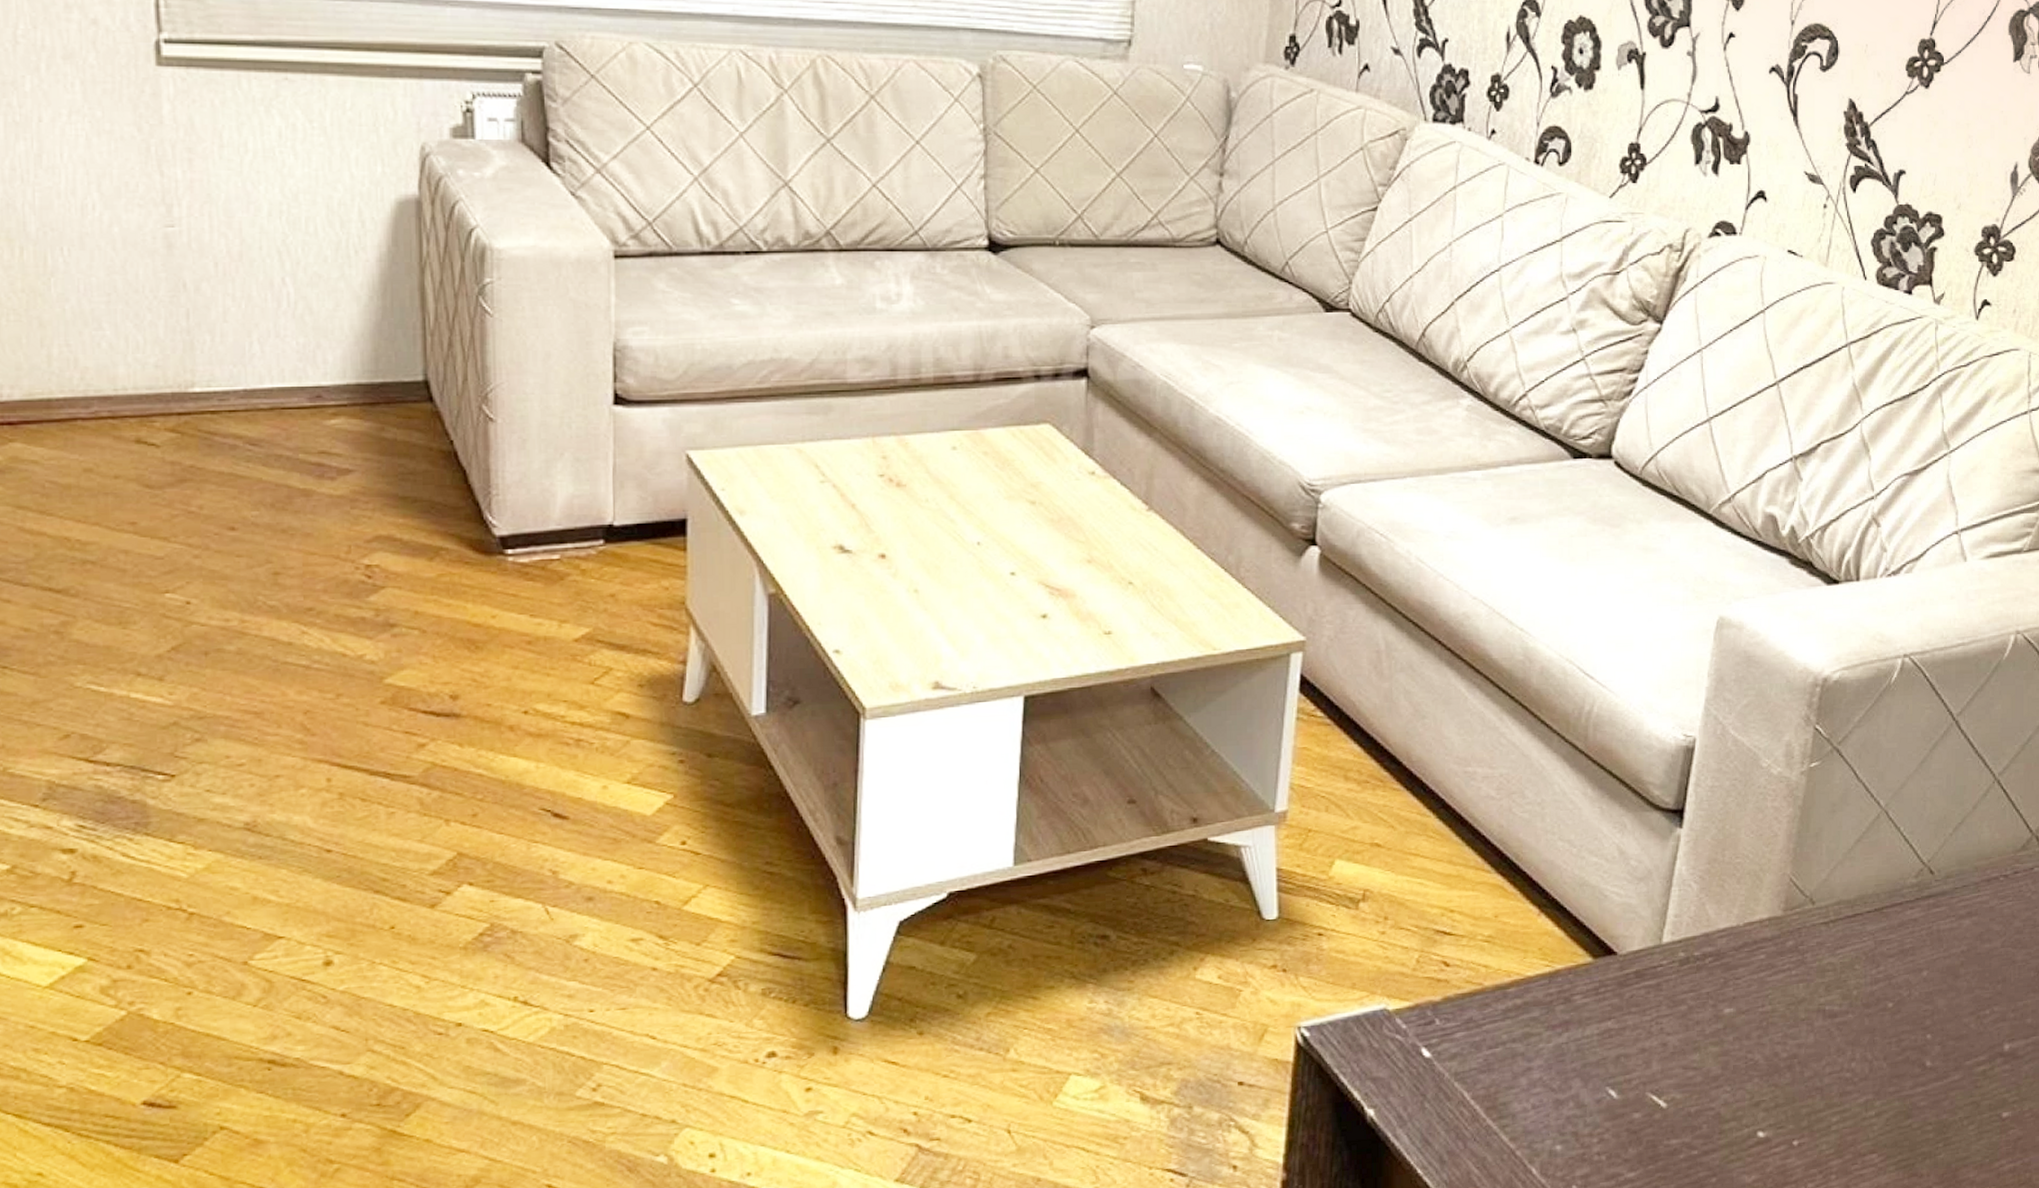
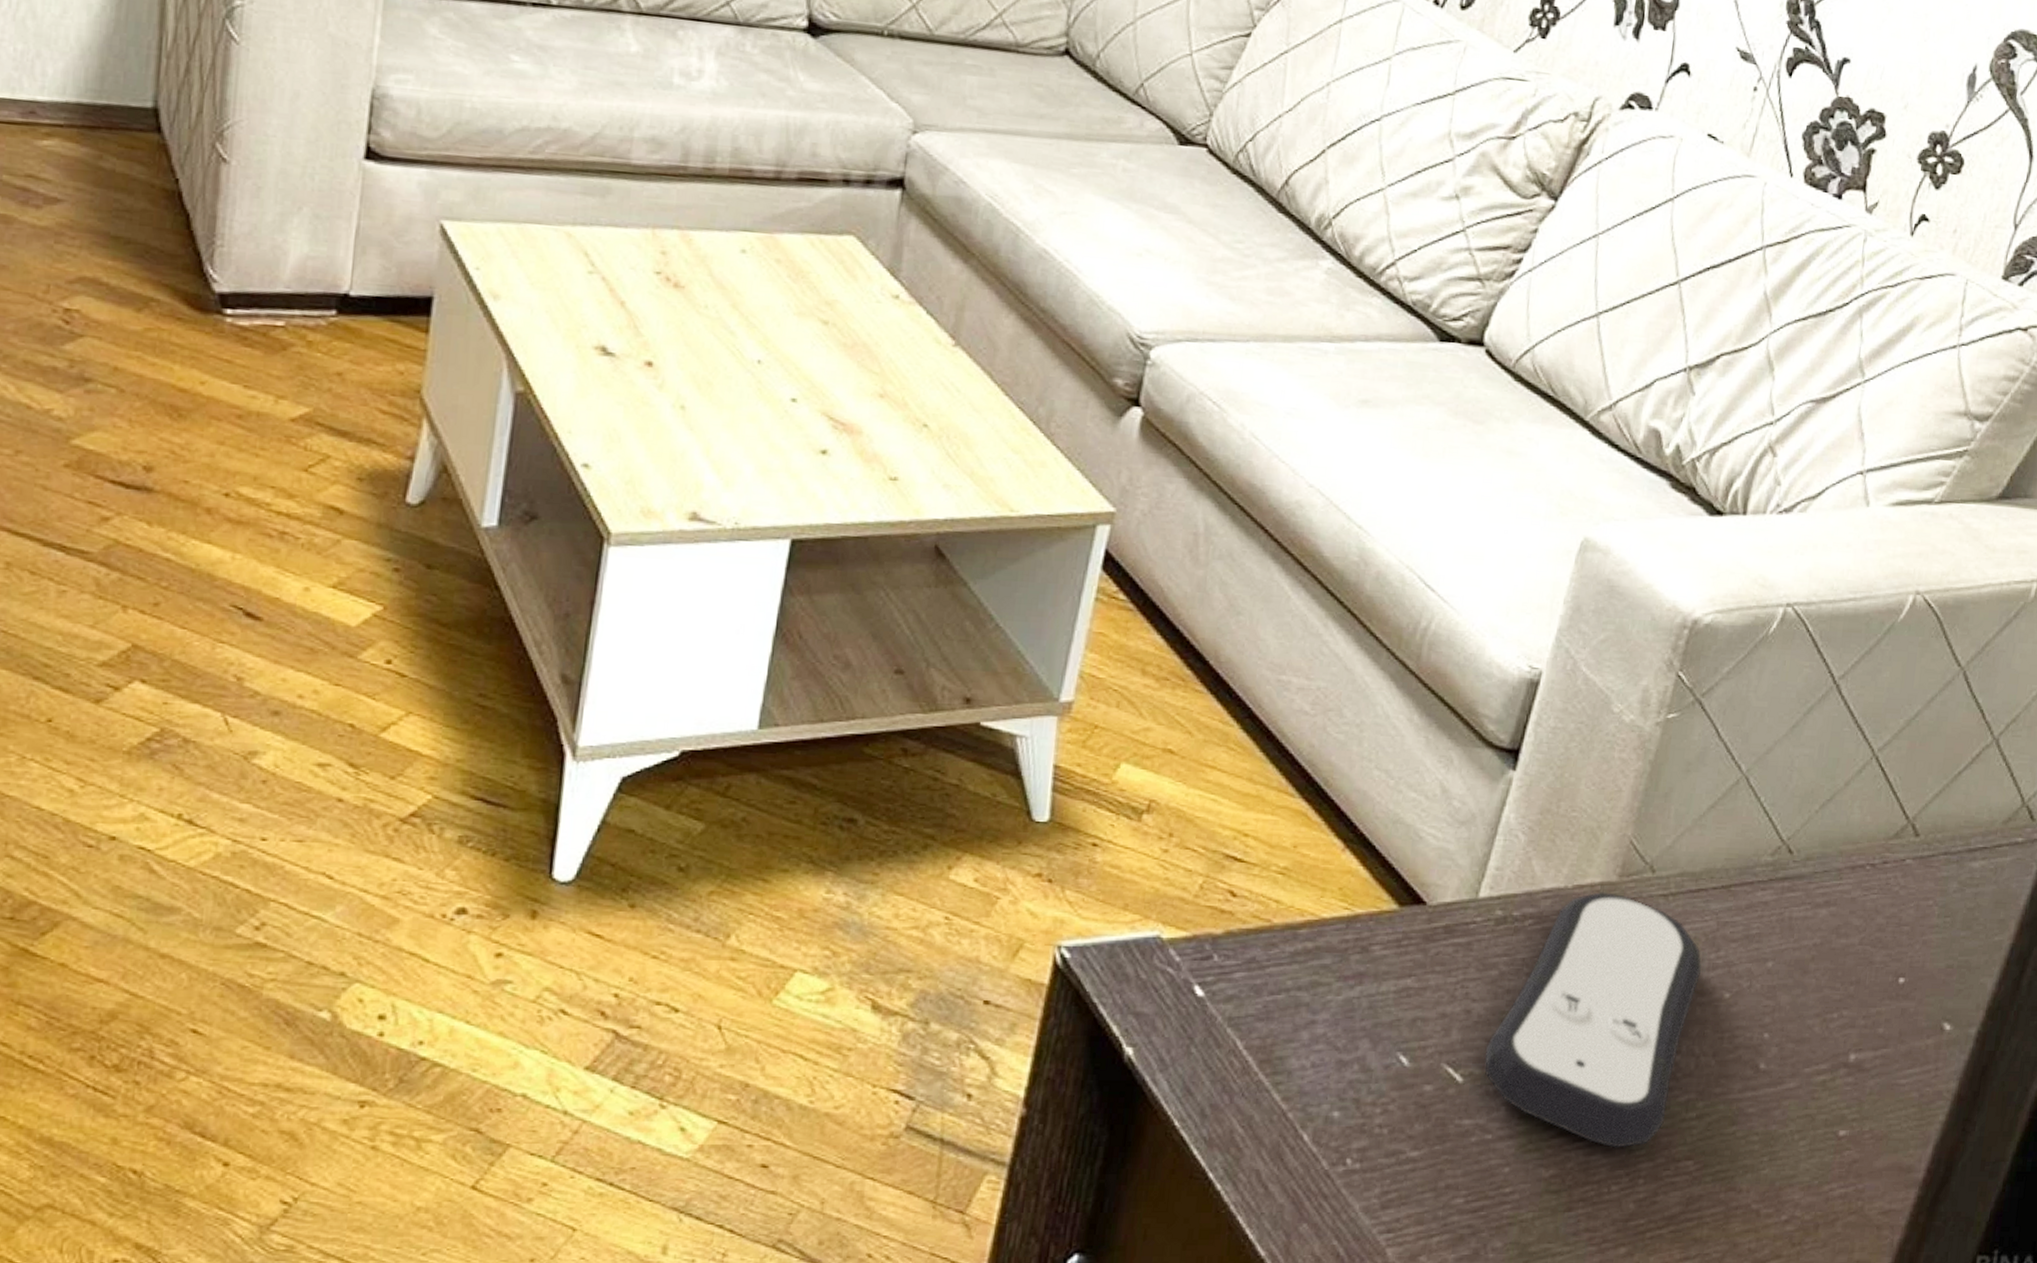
remote control: none [1683,925,1865,1151] -> present [1484,891,1702,1148]

